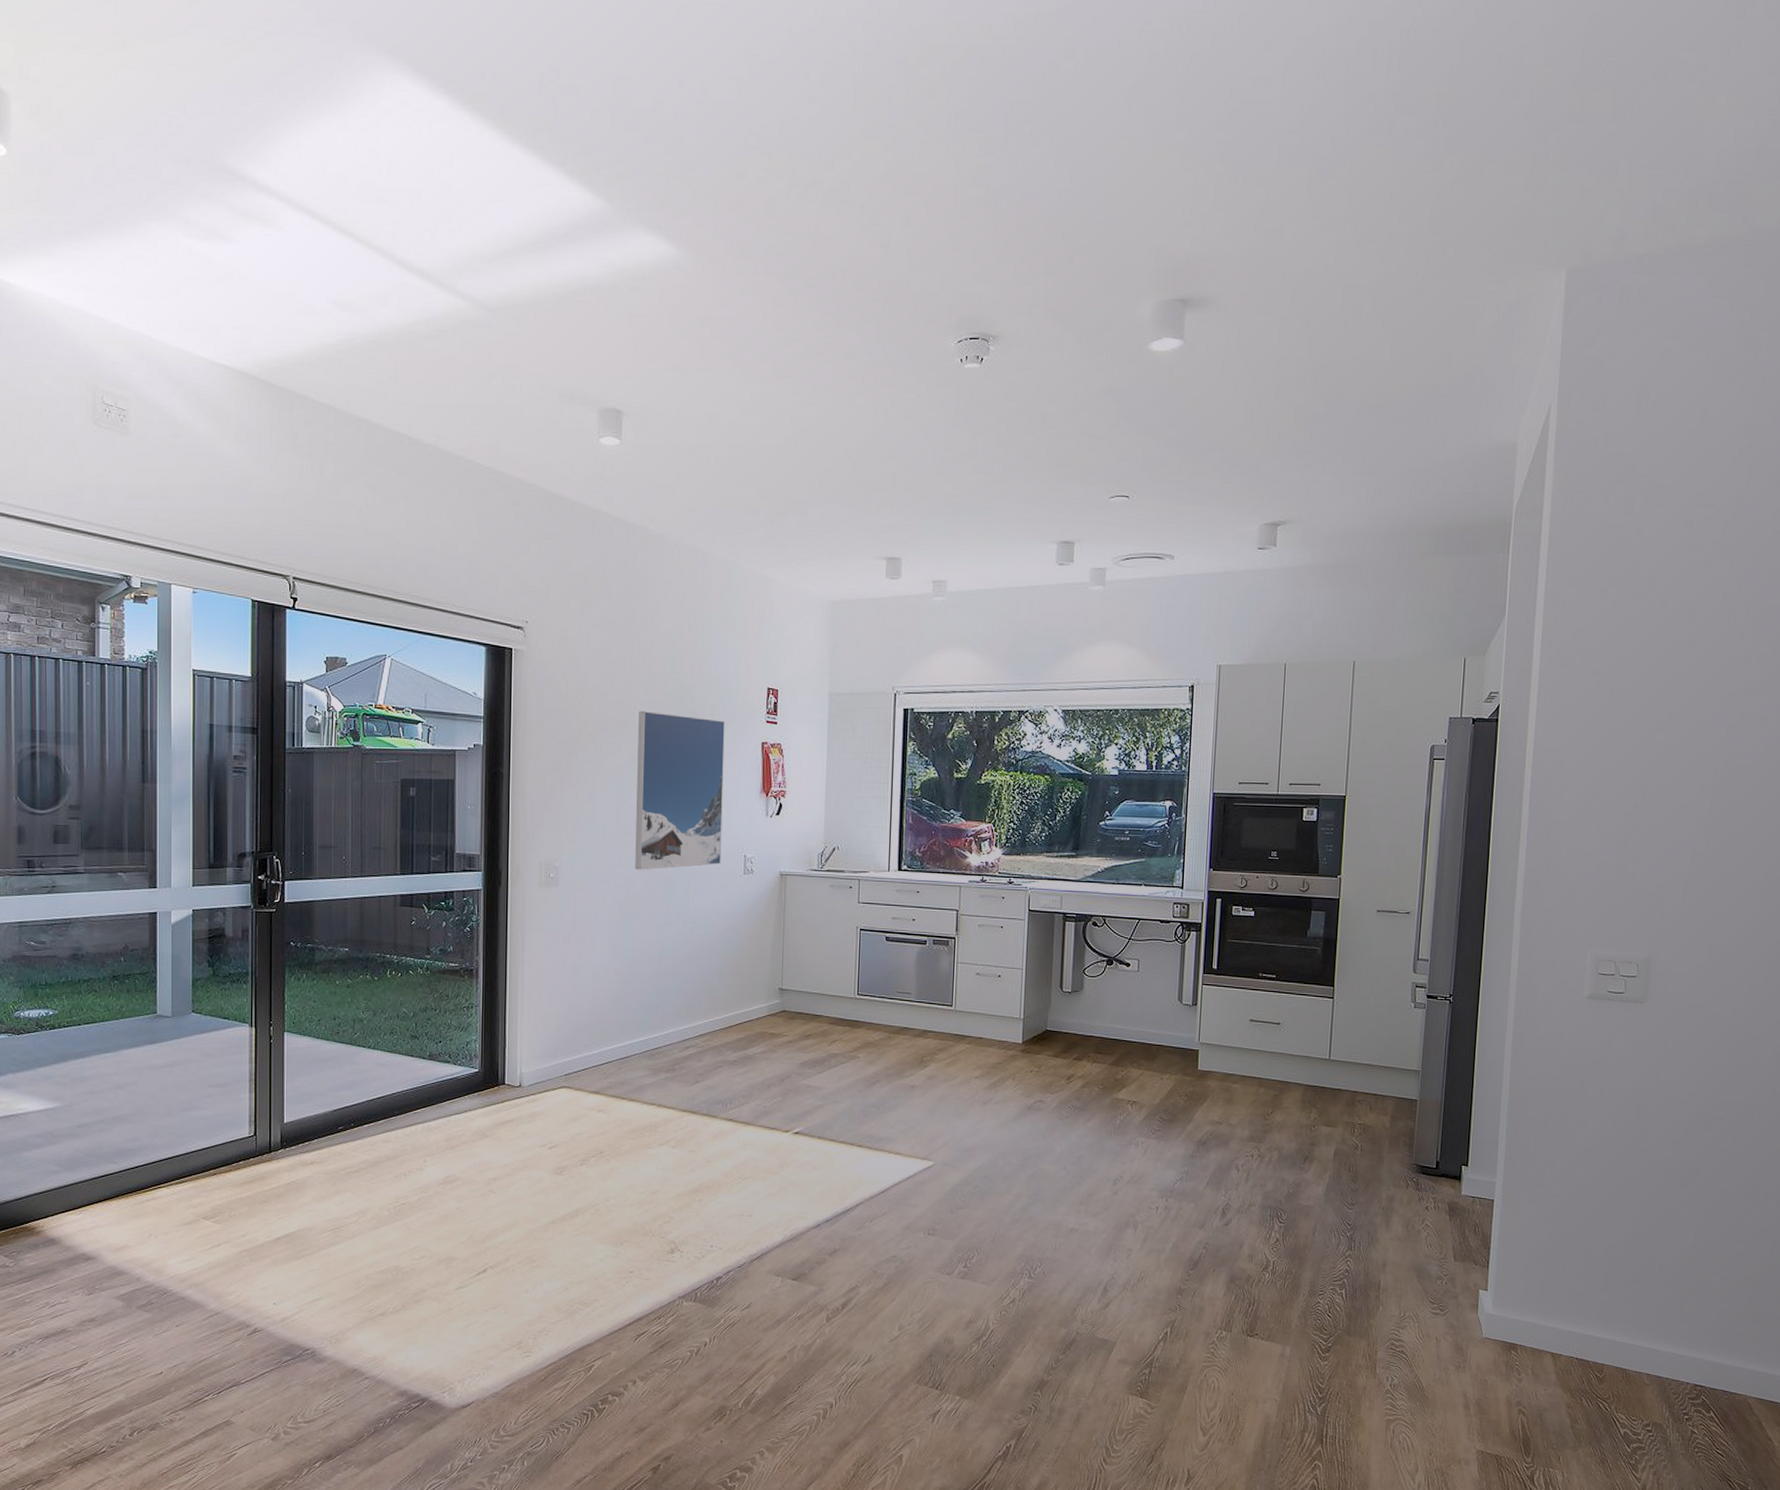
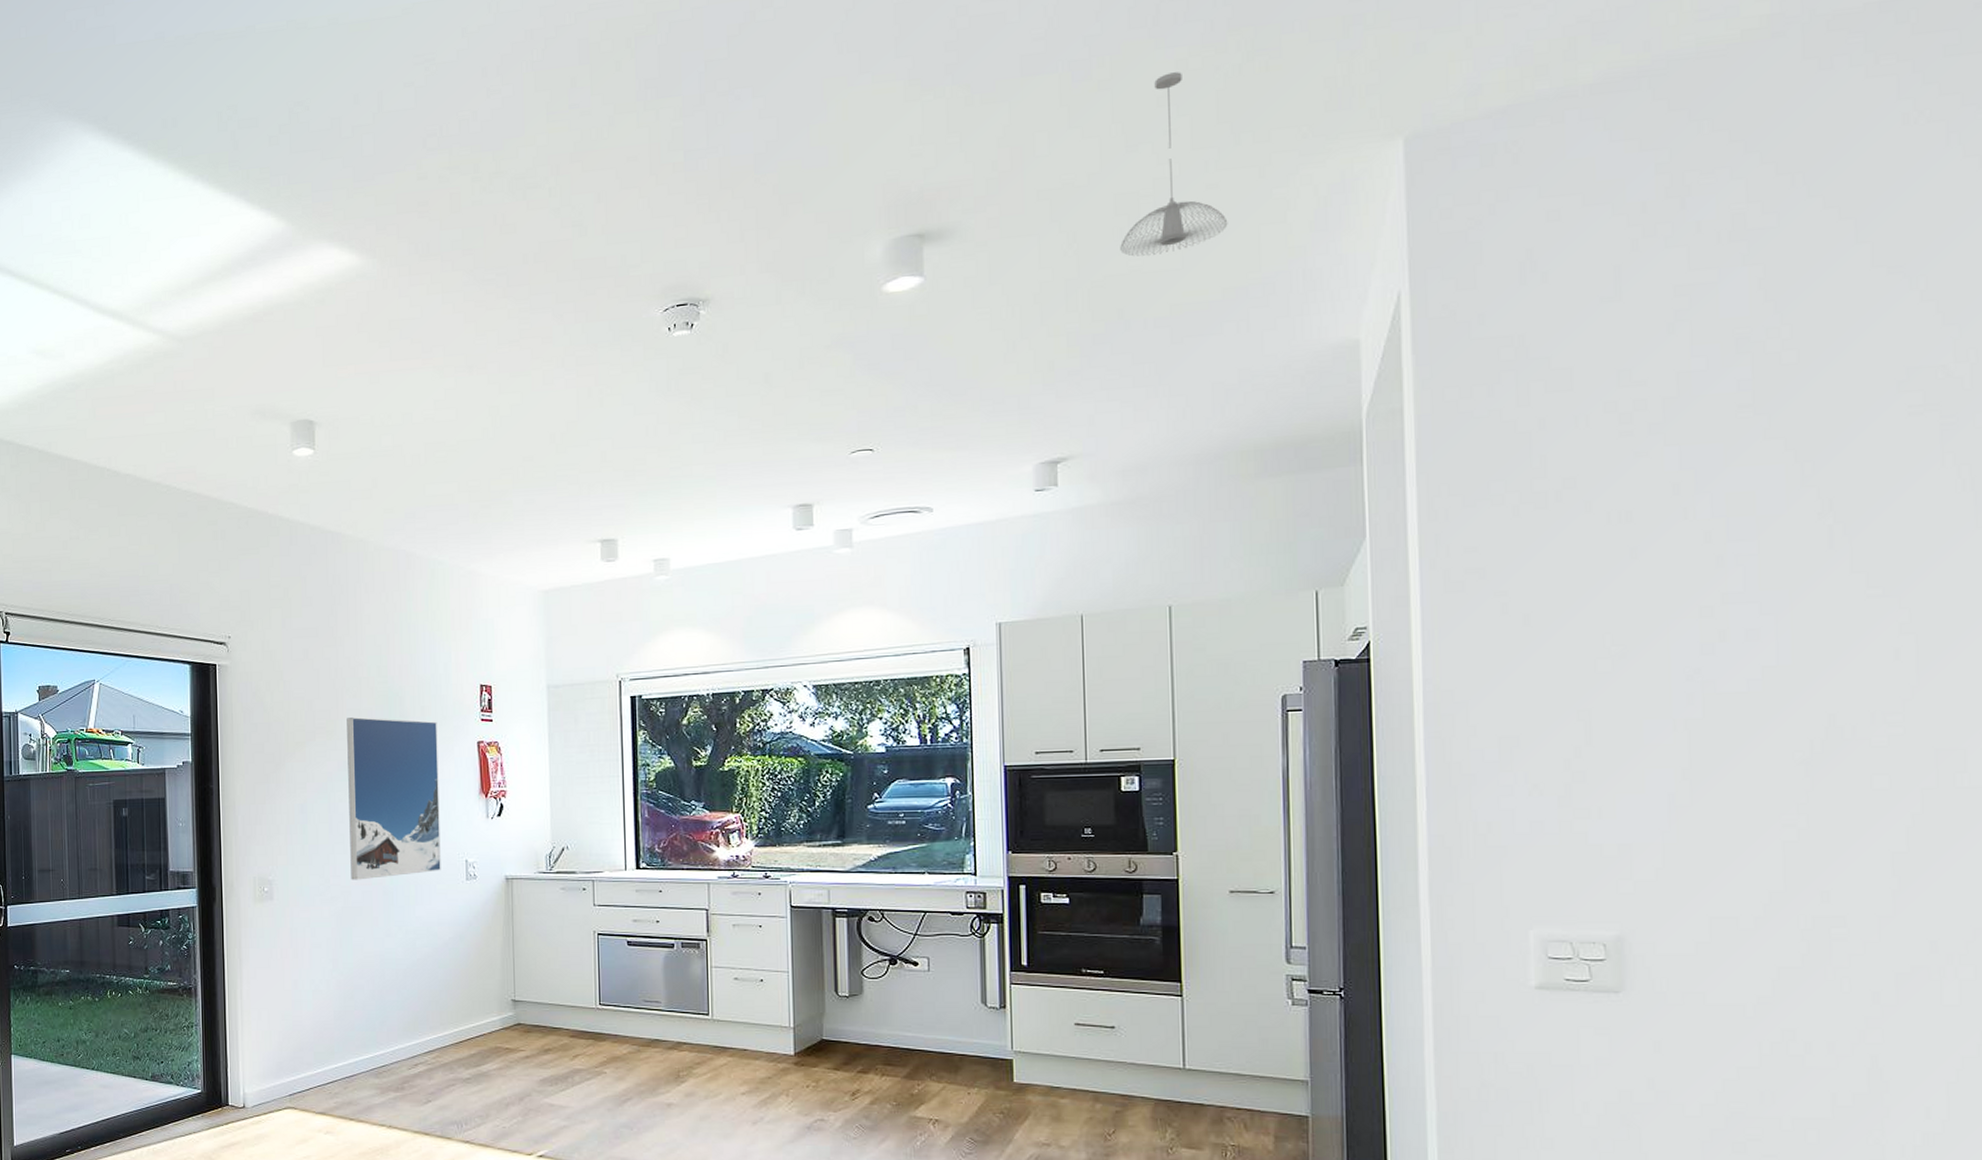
pendant light: none [1344,181,1429,346] -> present [1120,72,1228,257]

